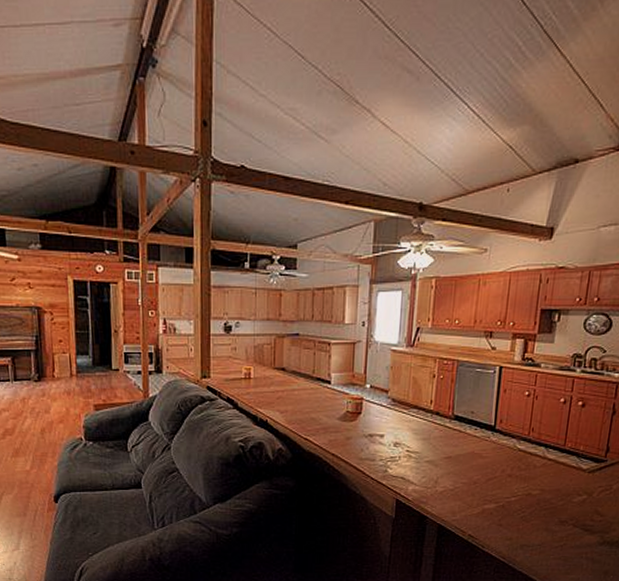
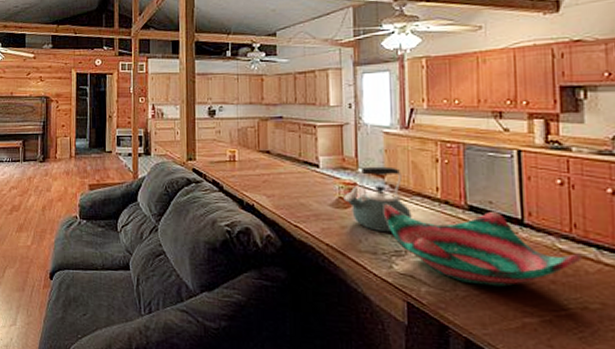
kettle: none [350,382,408,442] -> present [343,166,412,233]
decorative bowl: none [384,416,534,482] -> present [383,204,582,287]

